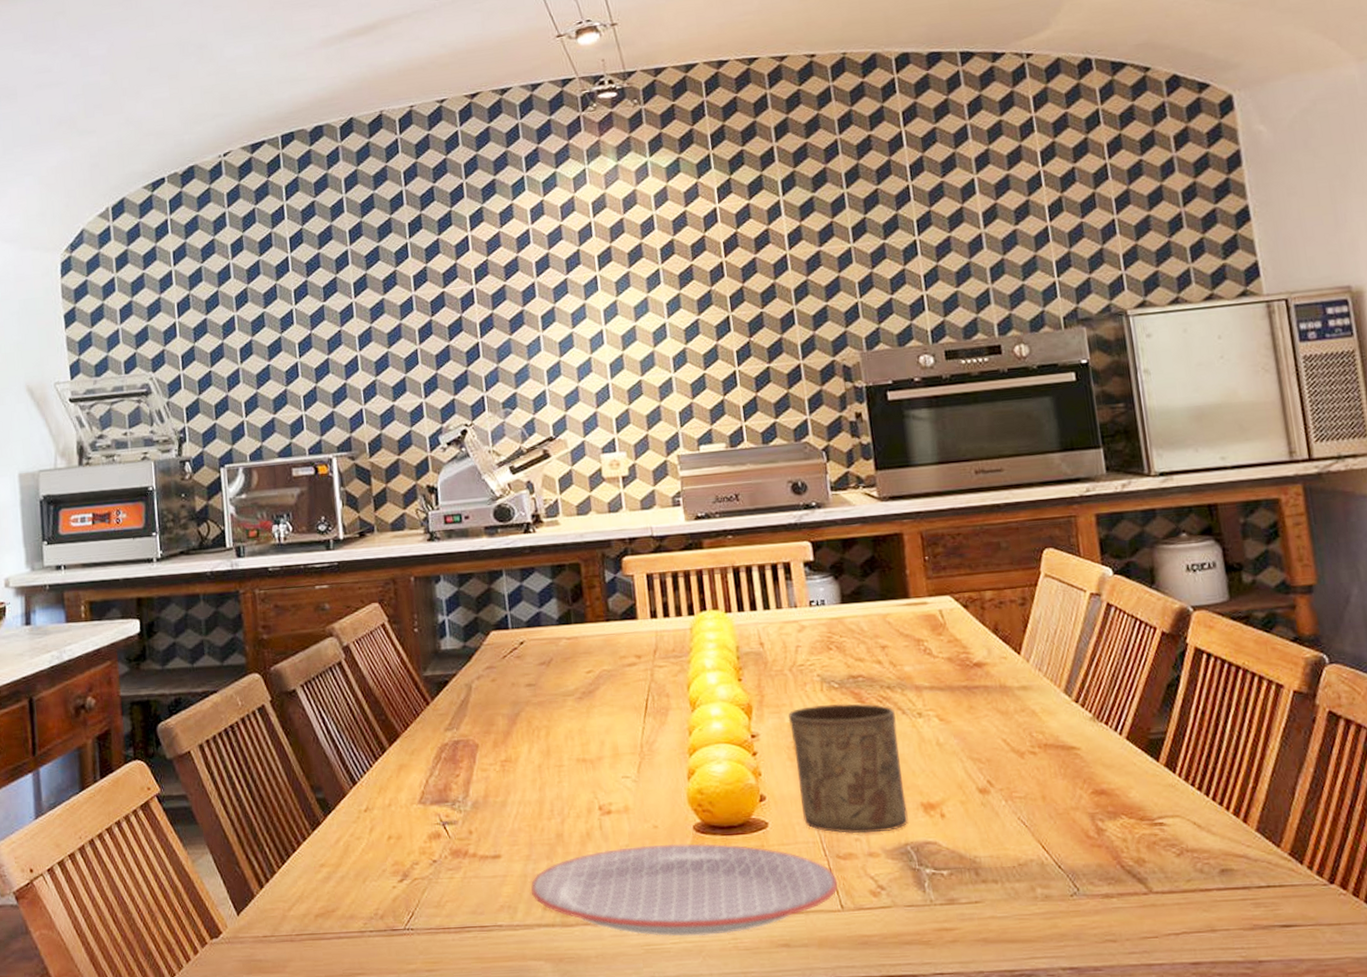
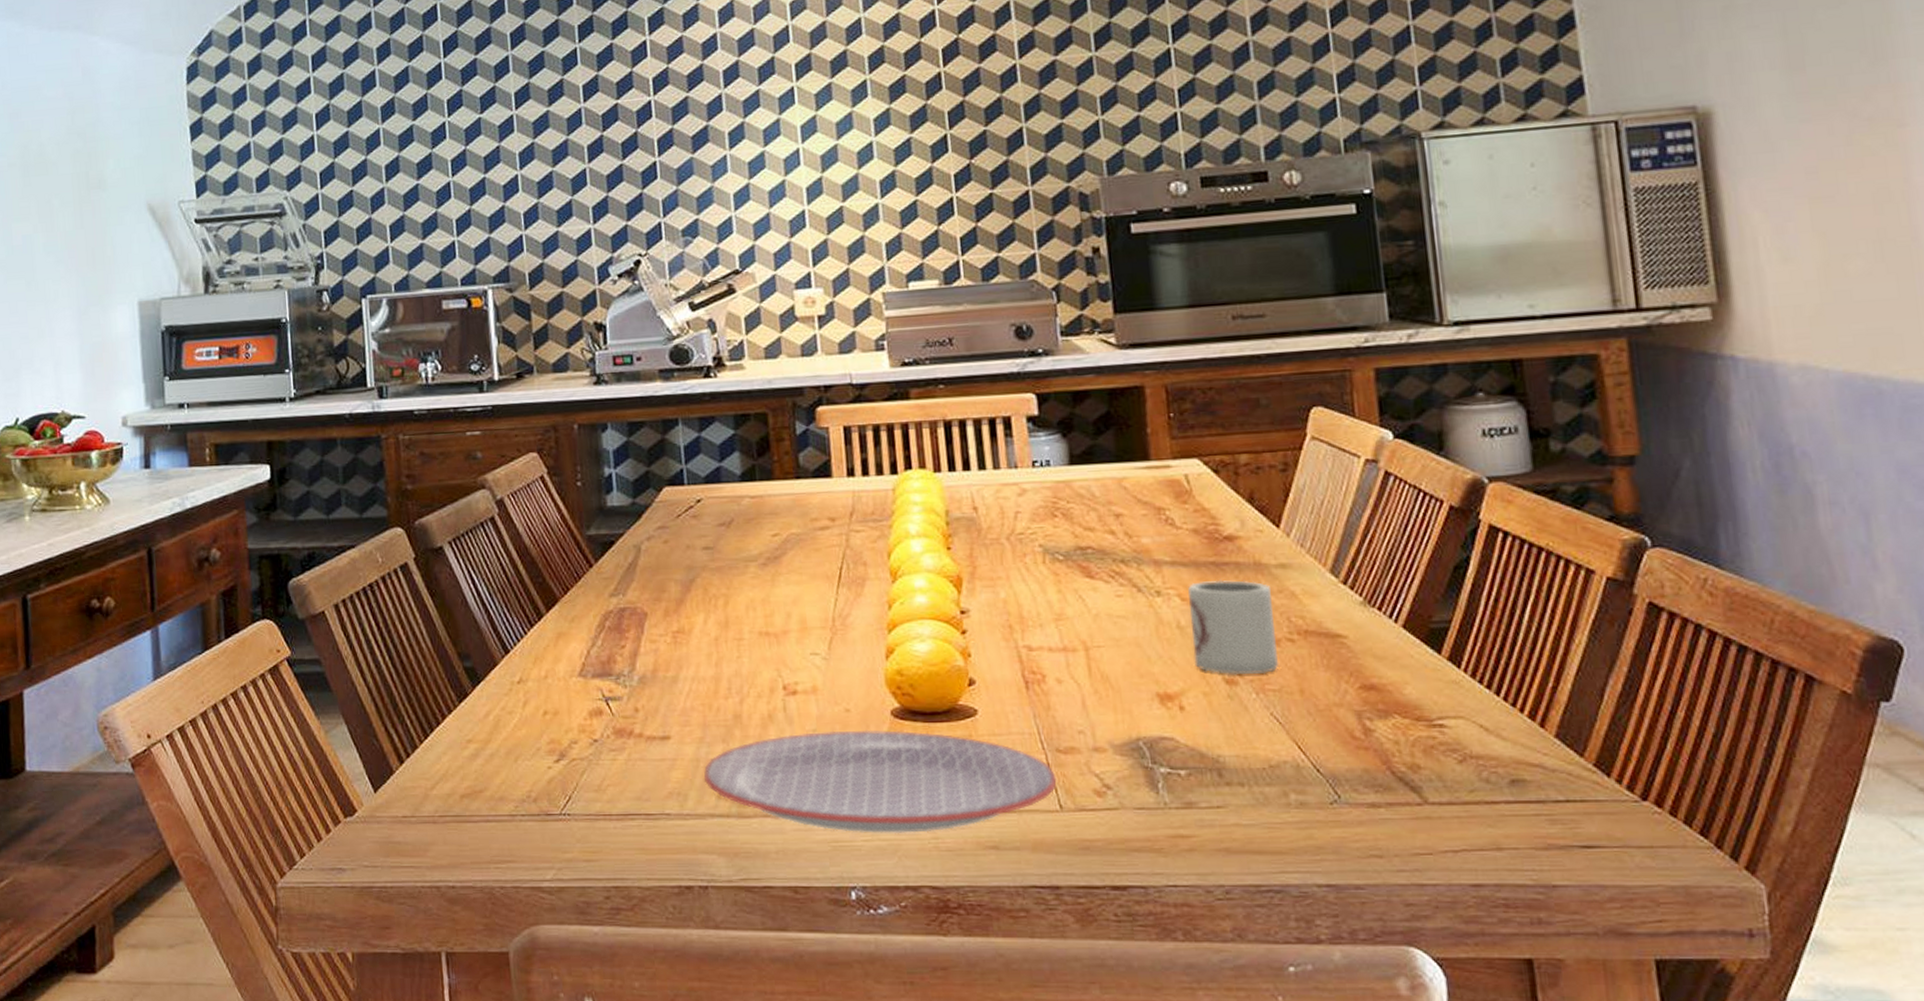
cup: present [788,703,909,834] -> none [1004,577,1141,726]
cup: none [945,701,1024,784] -> present [1188,579,1280,674]

